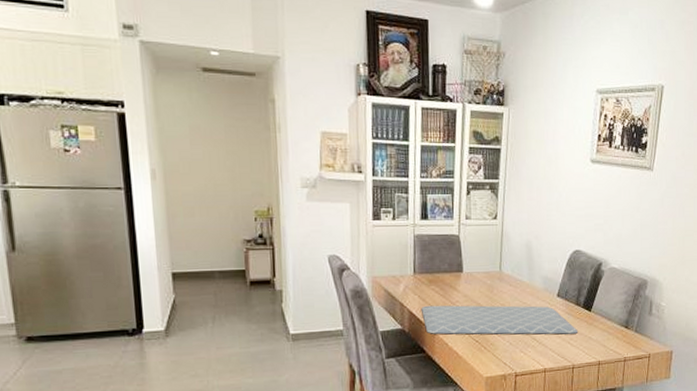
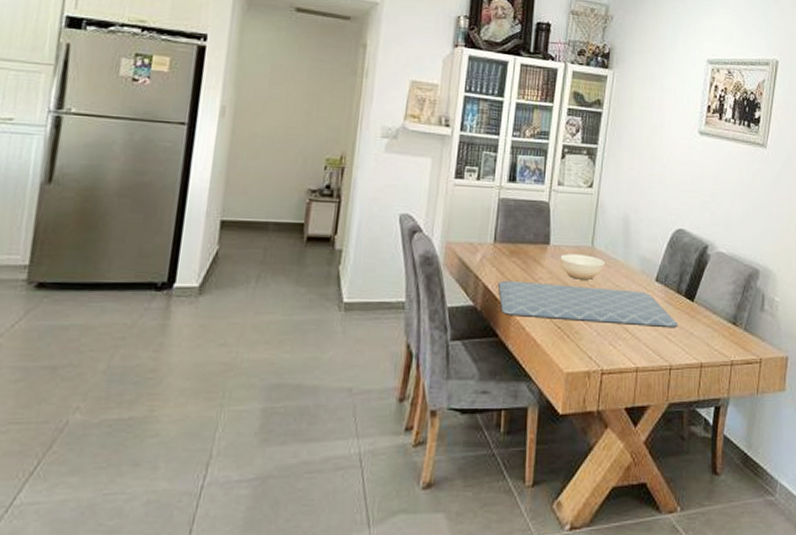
bowl: none [472,278,512,300] -> present [560,254,605,280]

